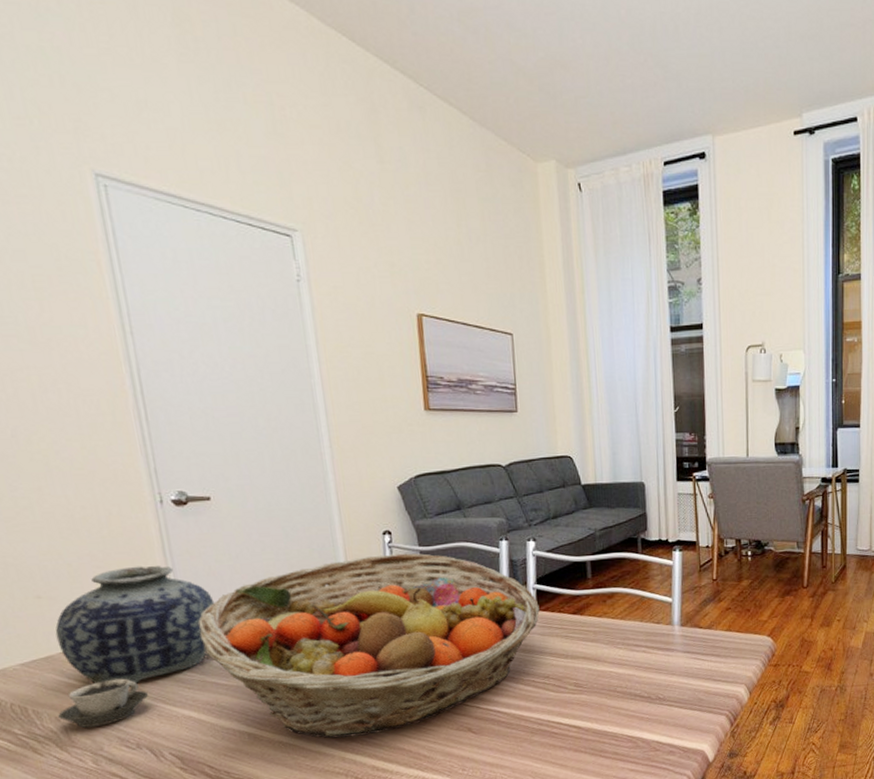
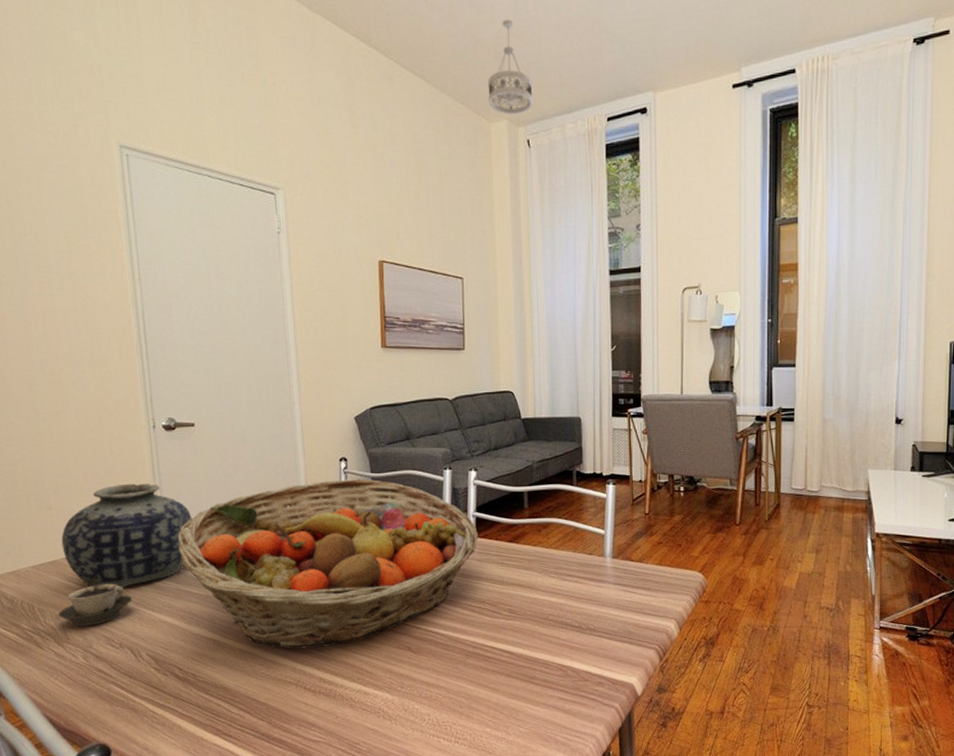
ceiling light fixture: none [532,46,583,155] -> present [487,19,533,115]

